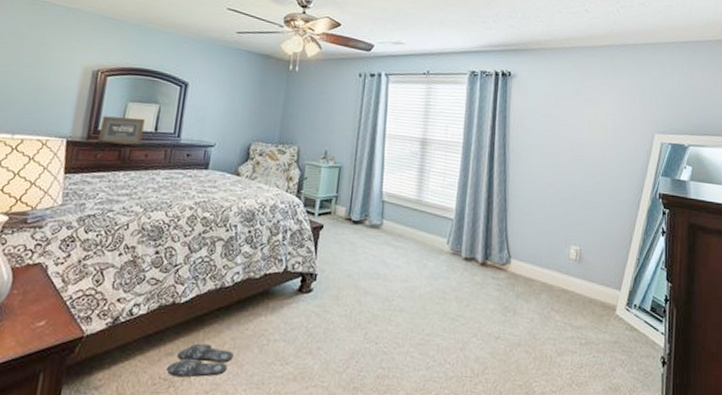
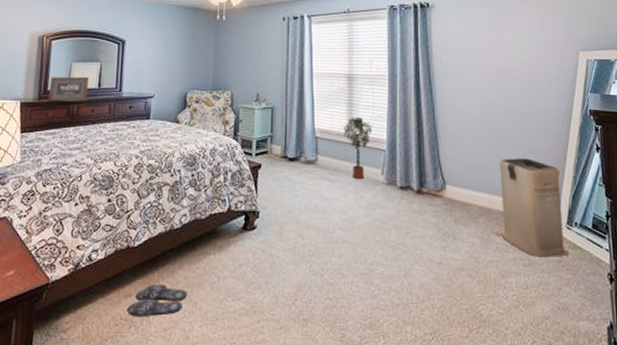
potted tree: none [411,182,443,247] -> present [342,116,373,179]
laundry basket: none [556,236,625,338] -> present [496,158,569,257]

